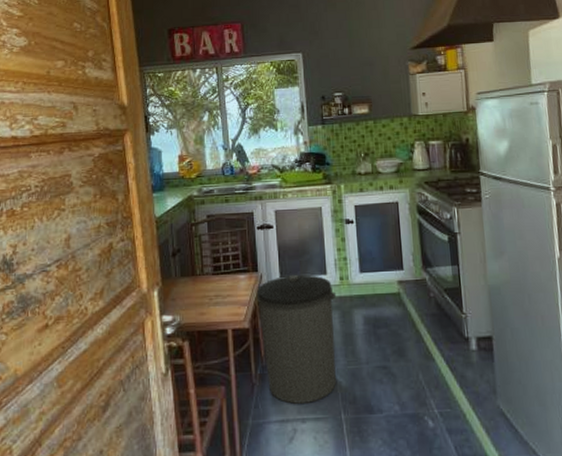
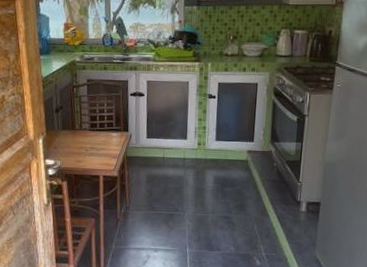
trash can: present [256,274,337,404] -> none [125,136,194,238]

